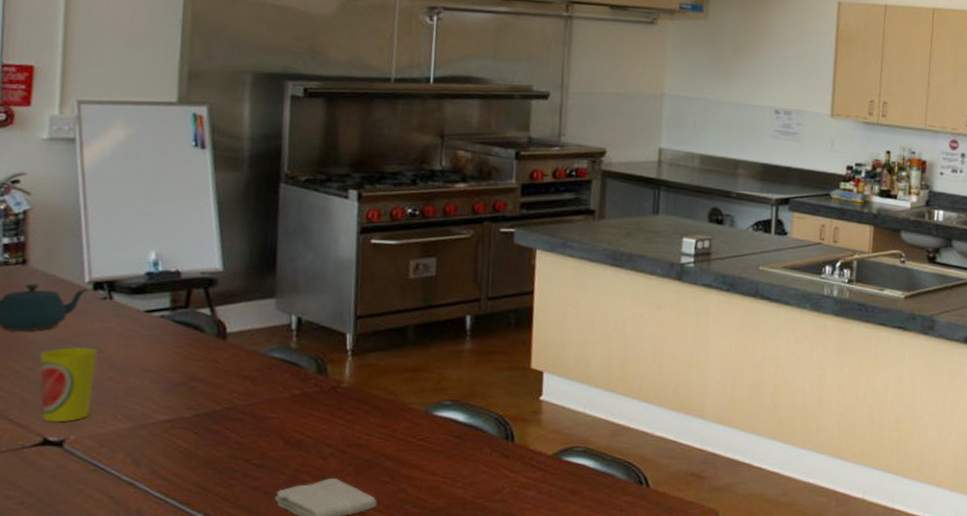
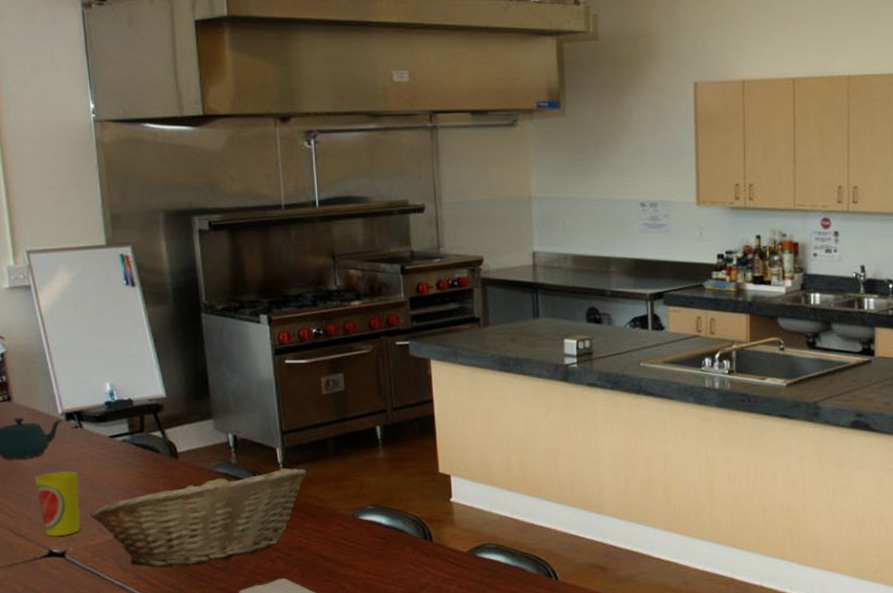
fruit basket: none [104,356,379,461] -> present [90,469,307,566]

